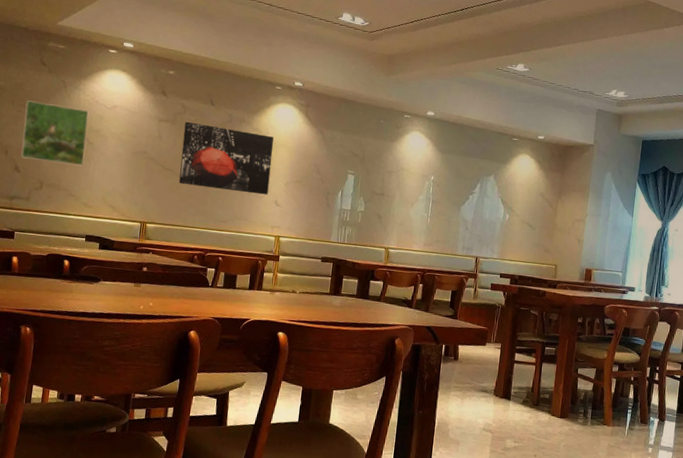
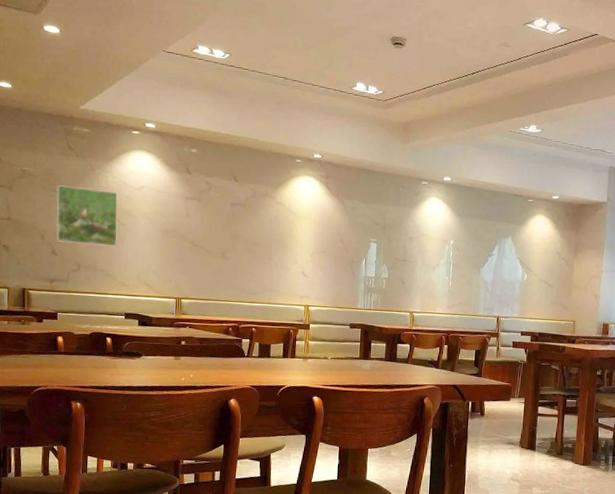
wall art: present [179,121,274,195] -> none [209,198,297,267]

